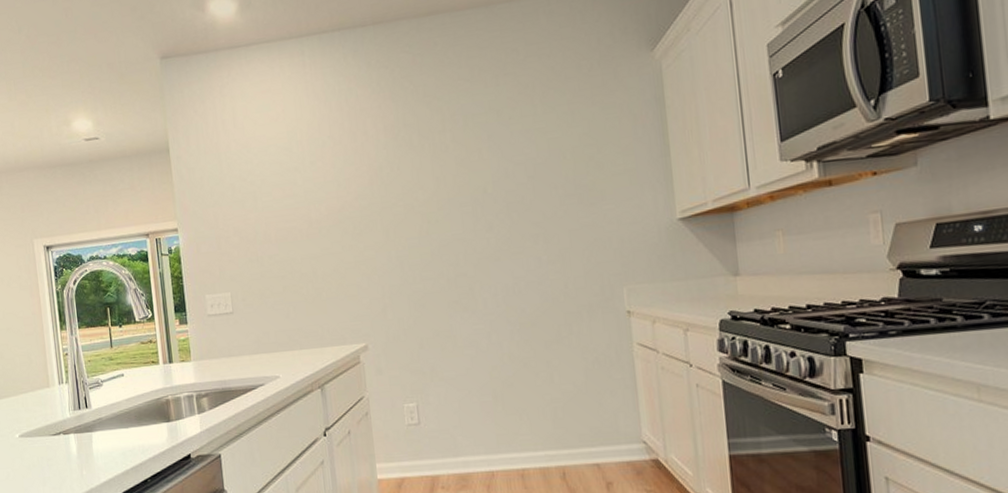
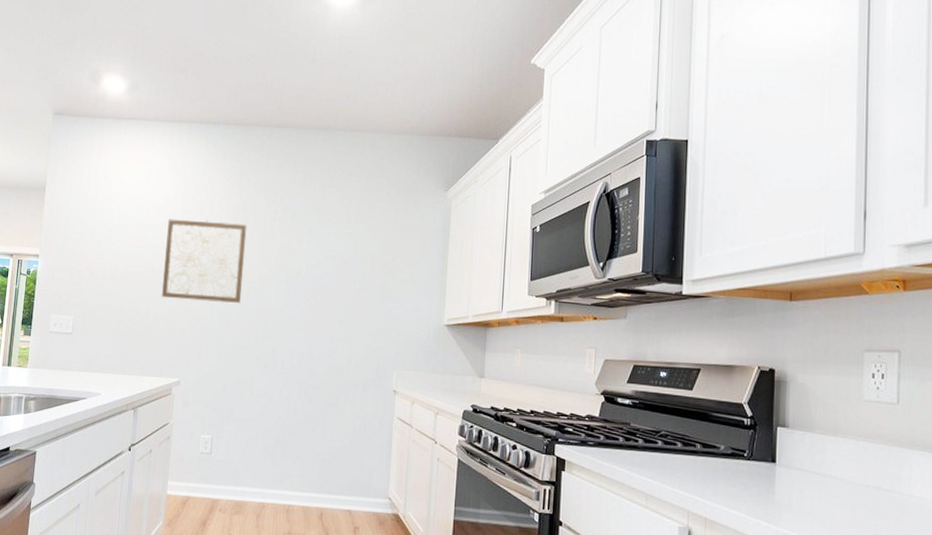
wall art: none [317,143,421,251] -> present [161,219,247,304]

